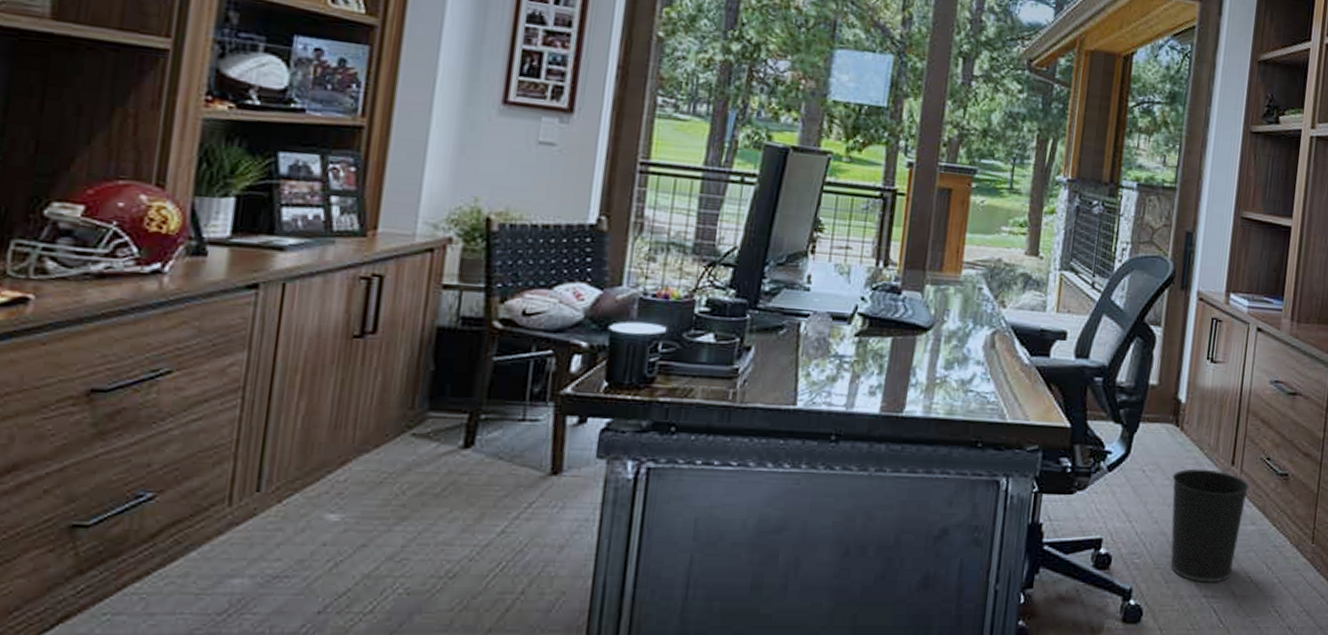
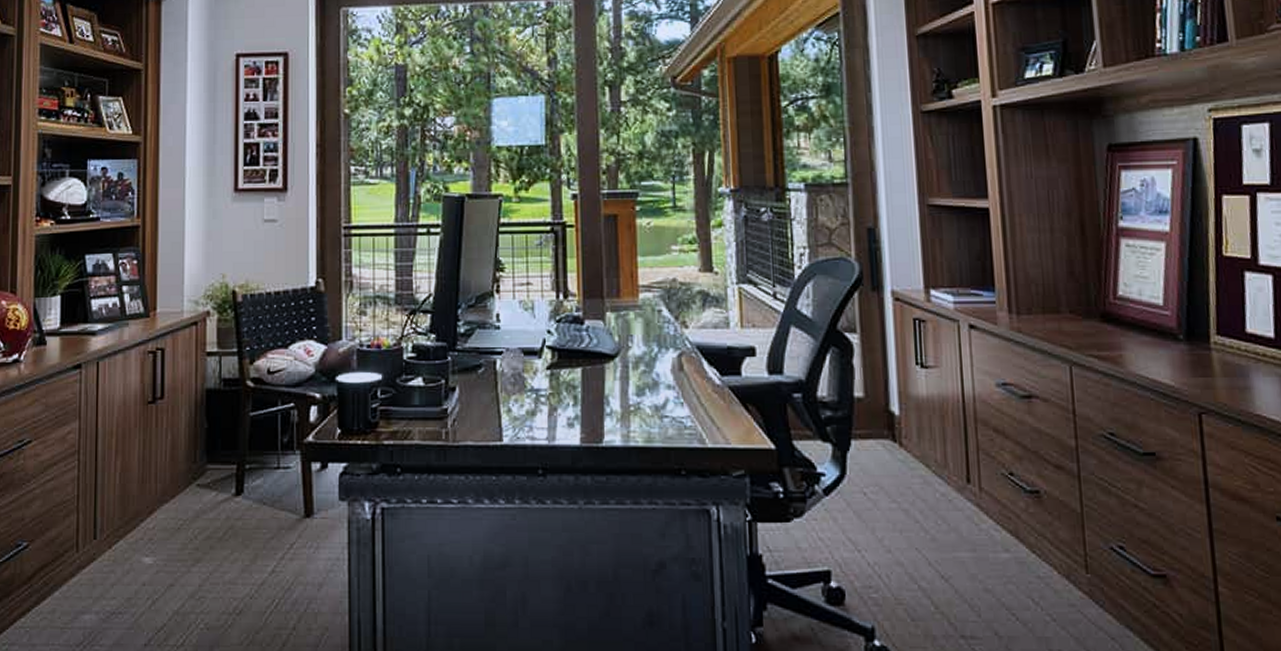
wastebasket: present [1170,468,1250,583] -> none [898,488,994,621]

